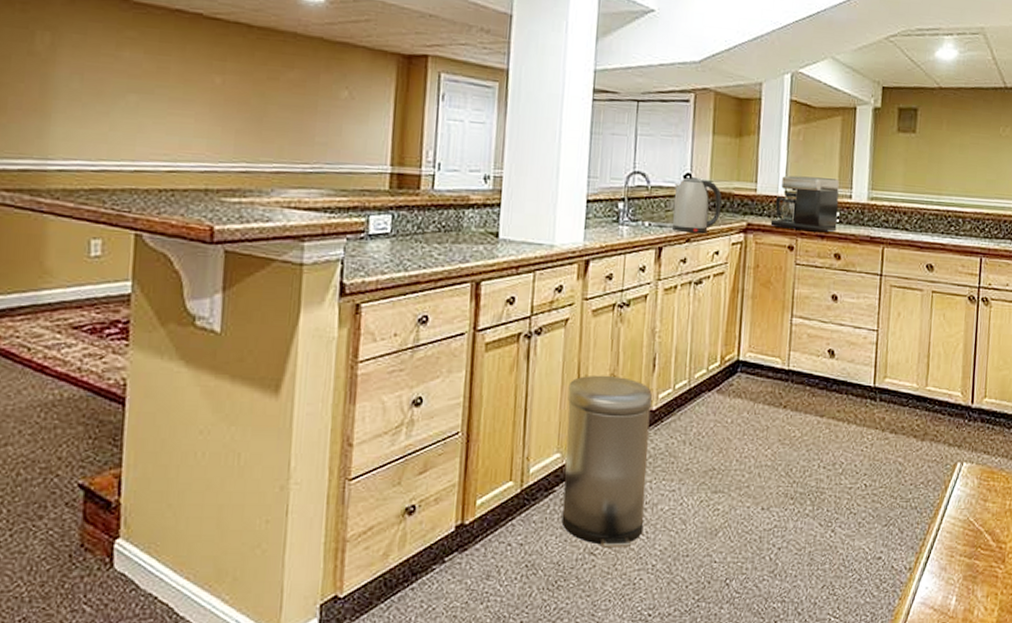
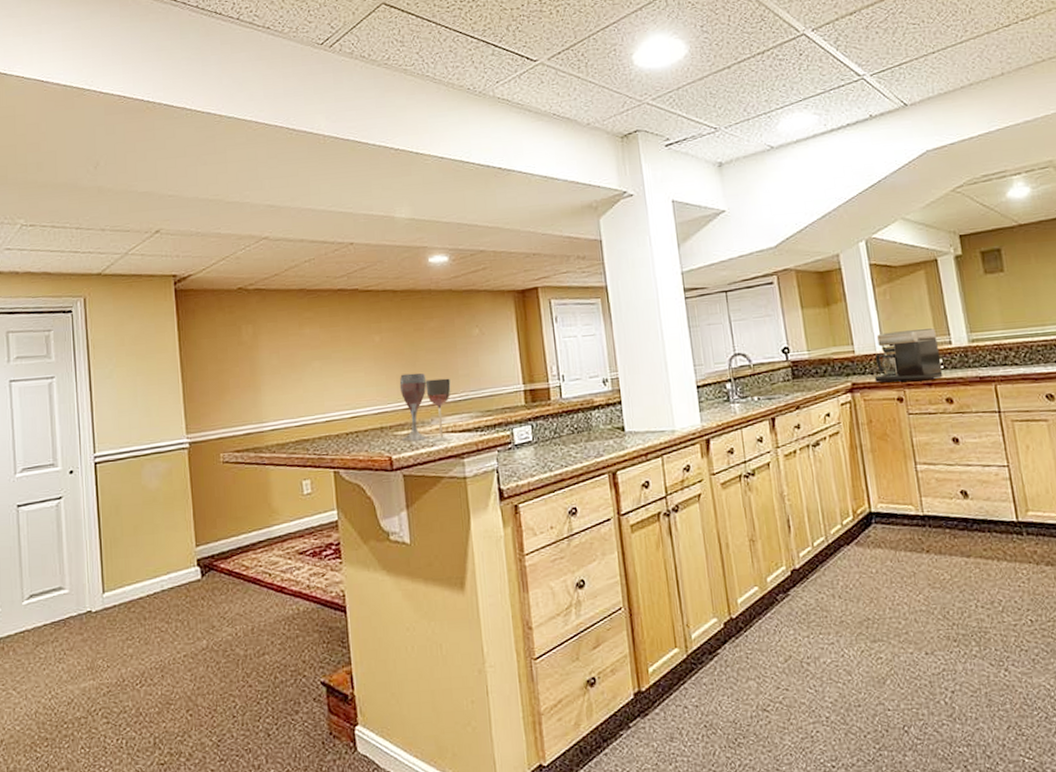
cup: none [230,129,274,213] -> present [399,373,427,442]
wineglass: none [265,141,303,218] -> present [425,378,452,442]
pedal bin: present [561,375,652,548] -> none [712,541,811,704]
kettle: present [671,177,722,233] -> none [775,350,824,401]

